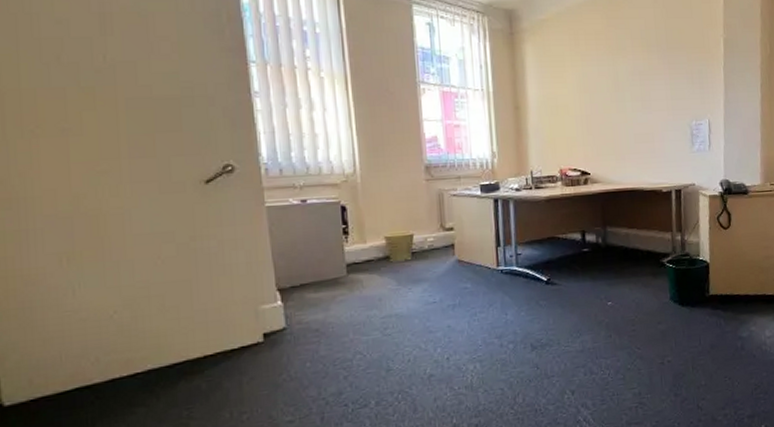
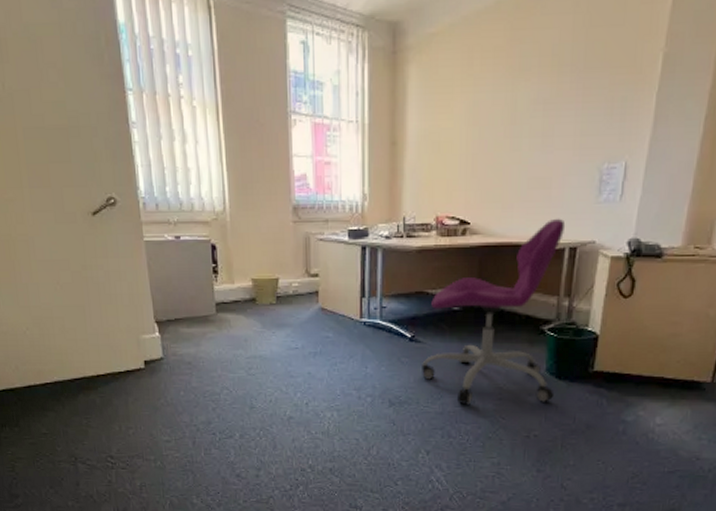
office chair: none [559,166,680,340] -> present [422,218,566,405]

